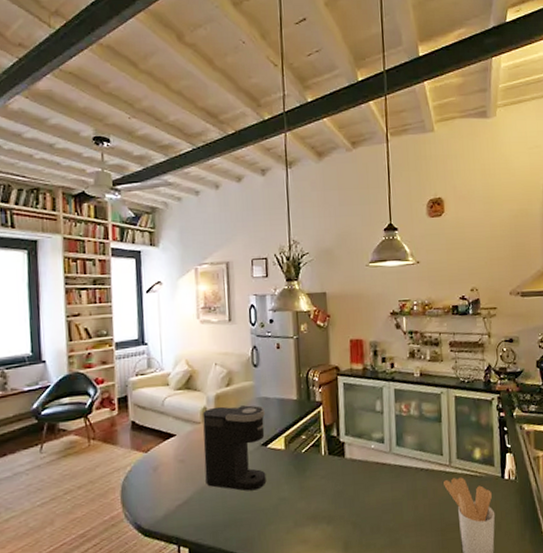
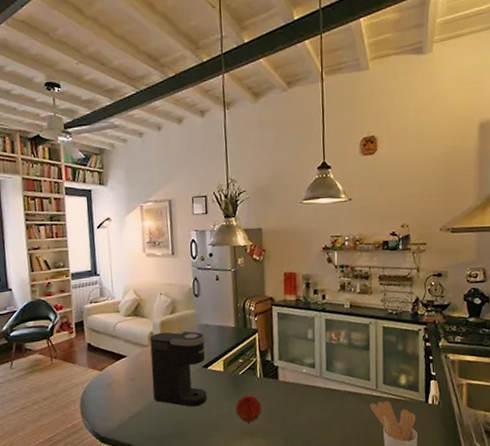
fruit: none [298,475,327,508] -> present [235,395,262,424]

